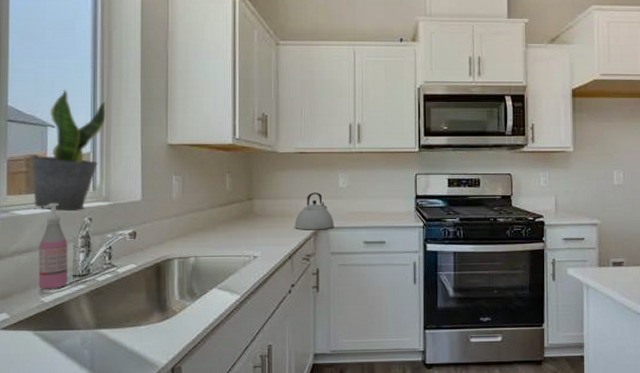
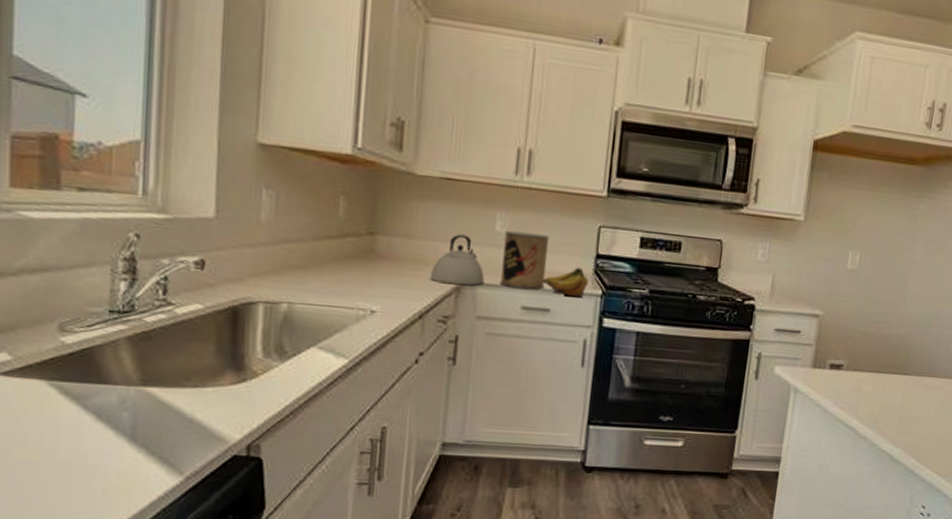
potted plant: present [31,89,106,210] -> none [48,42,167,220]
soap dispenser: present [38,203,68,289] -> none [56,206,103,327]
tin can: none [345,185,380,229] -> present [499,230,550,290]
fruit: none [377,207,412,230] -> present [542,267,589,298]

